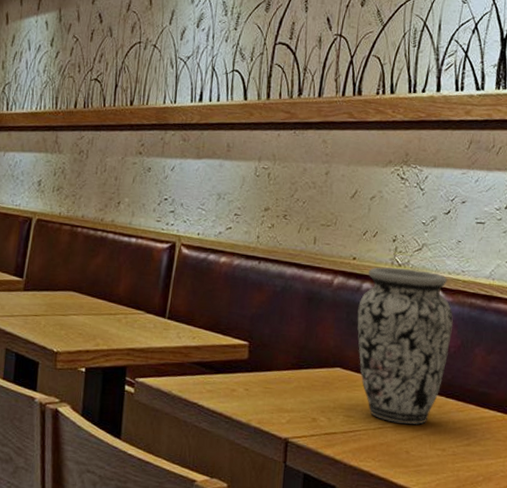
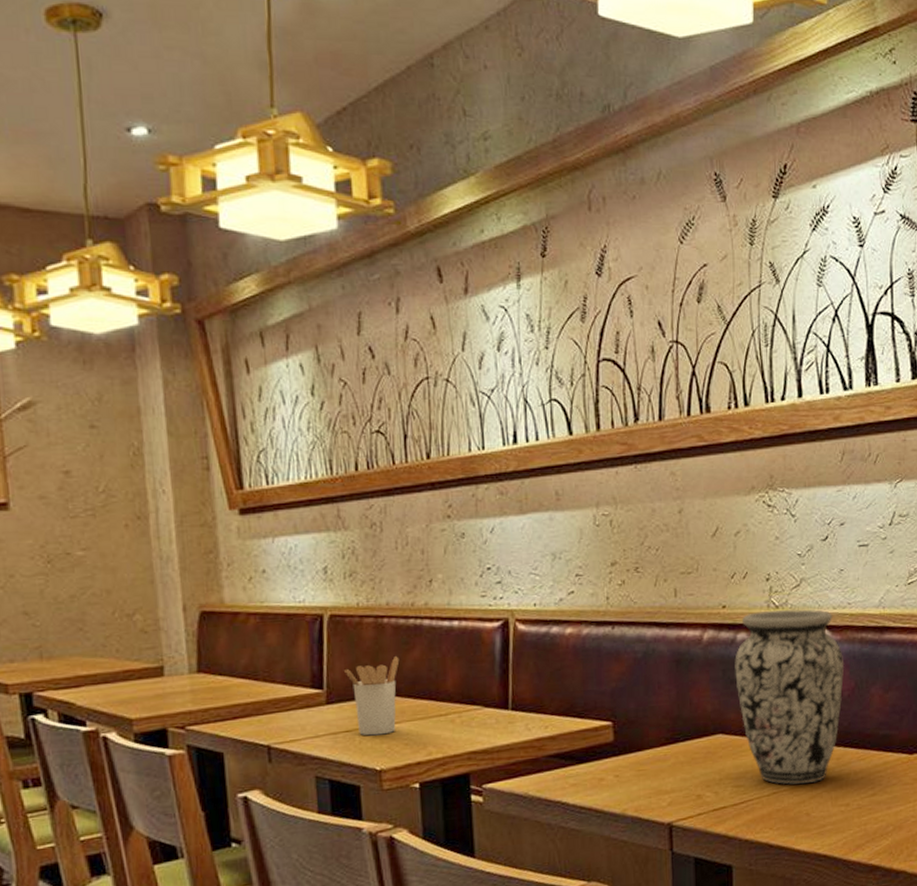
utensil holder: none [41,260,85,323] -> present [344,656,400,736]

